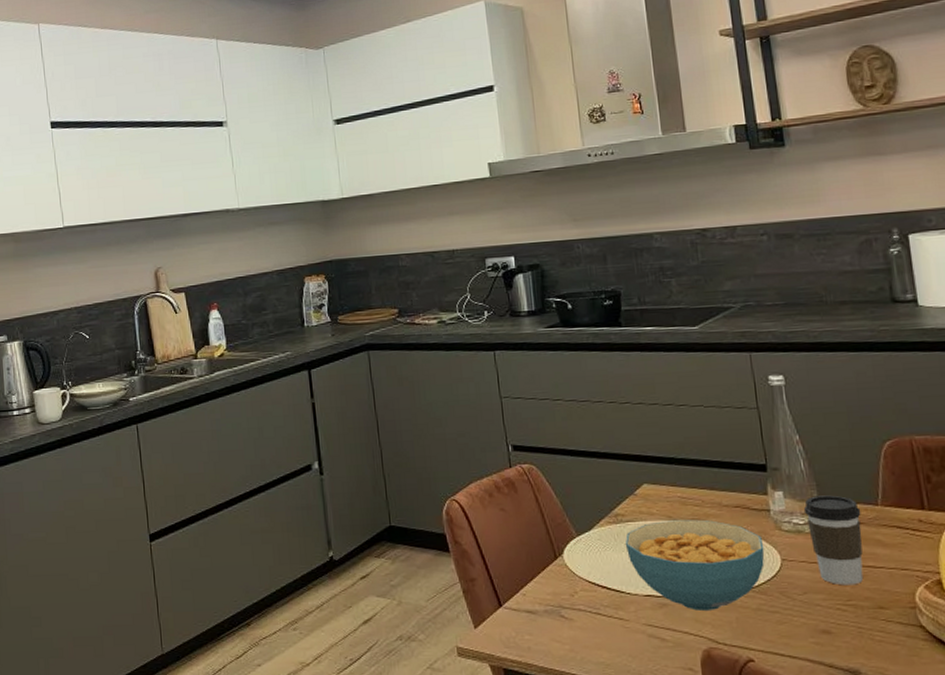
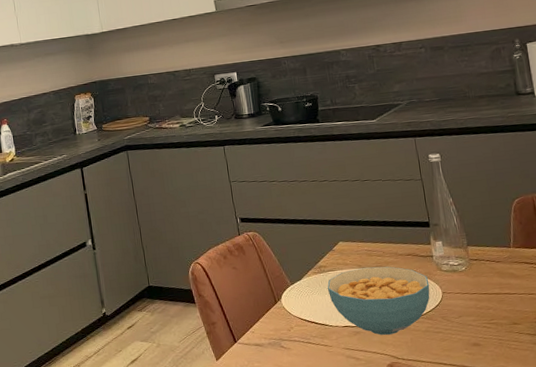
coffee cup: present [803,495,864,586] -> none [457,242,502,309]

